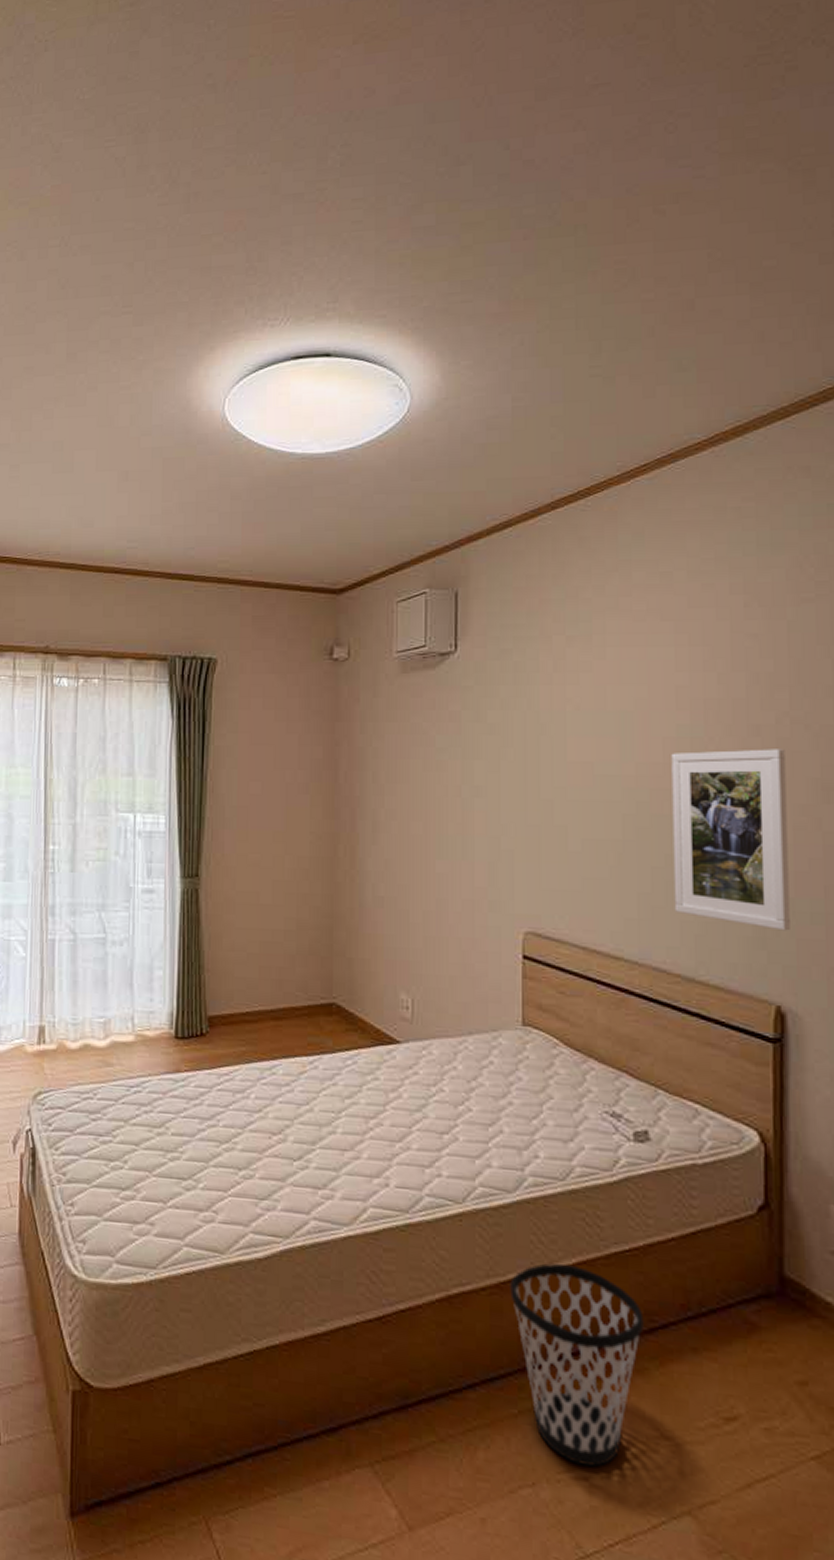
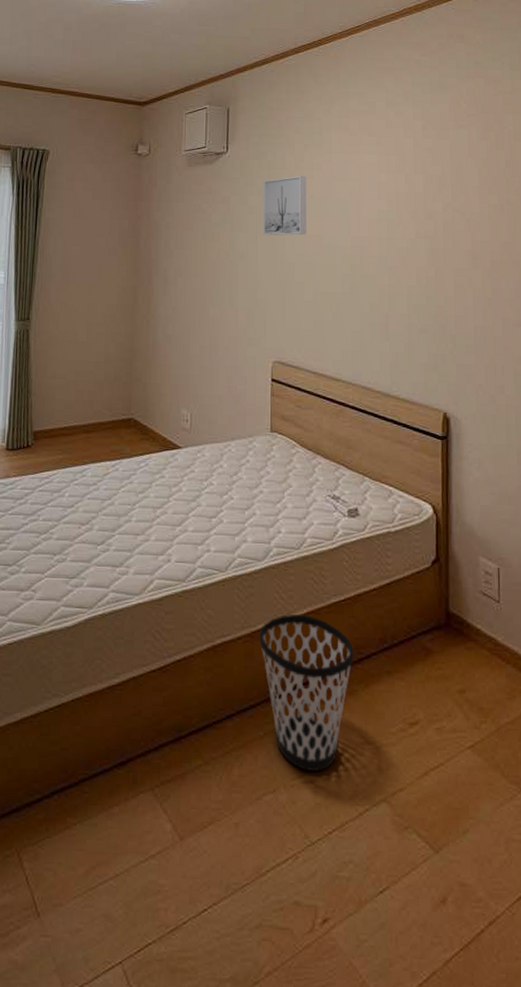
wall art: none [507,681,570,763] -> present [262,176,306,236]
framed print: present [671,749,790,931] -> none [375,229,452,359]

